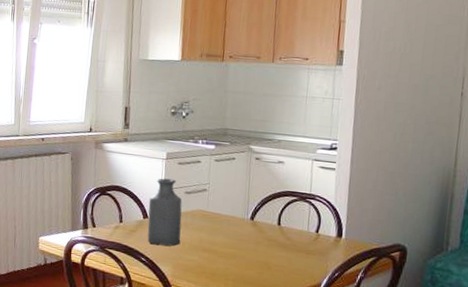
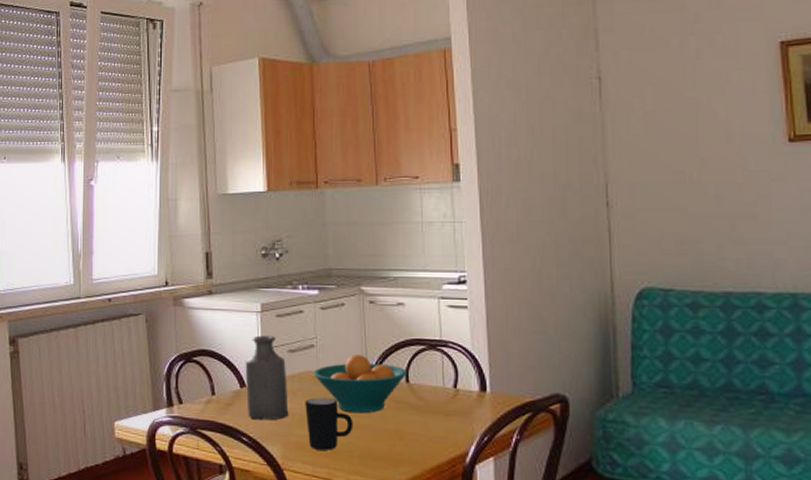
mug: none [194,231,232,273] -> present [305,397,354,450]
fruit bowl: none [203,199,280,247] -> present [313,354,407,414]

